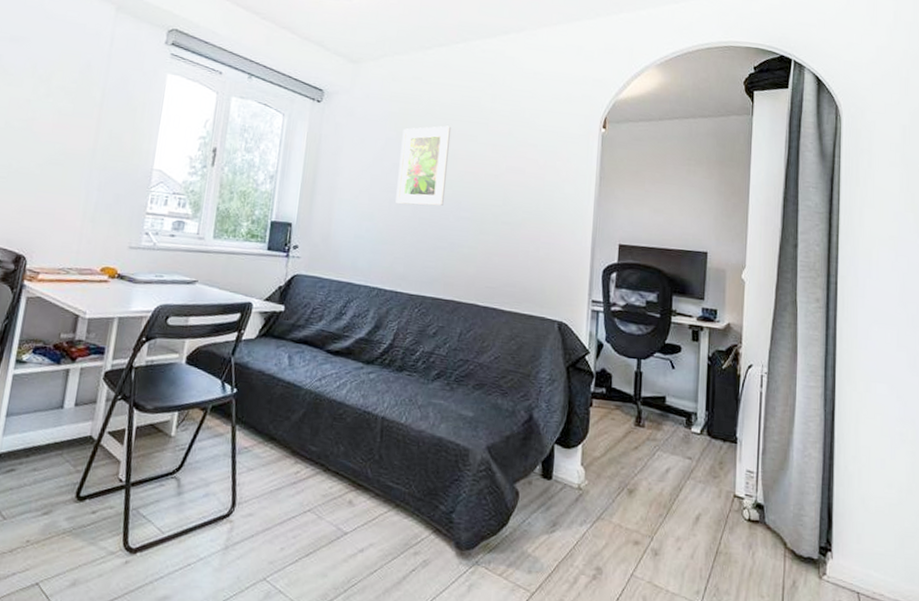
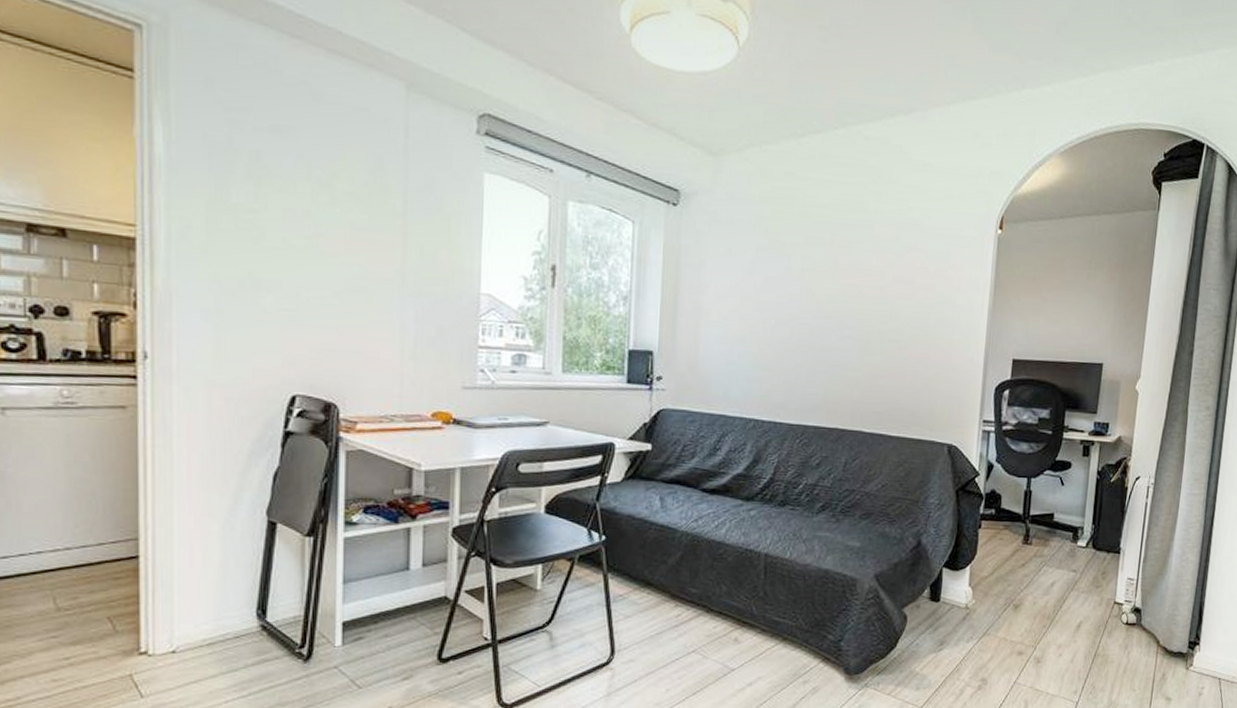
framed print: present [395,125,452,206] -> none [770,230,831,325]

